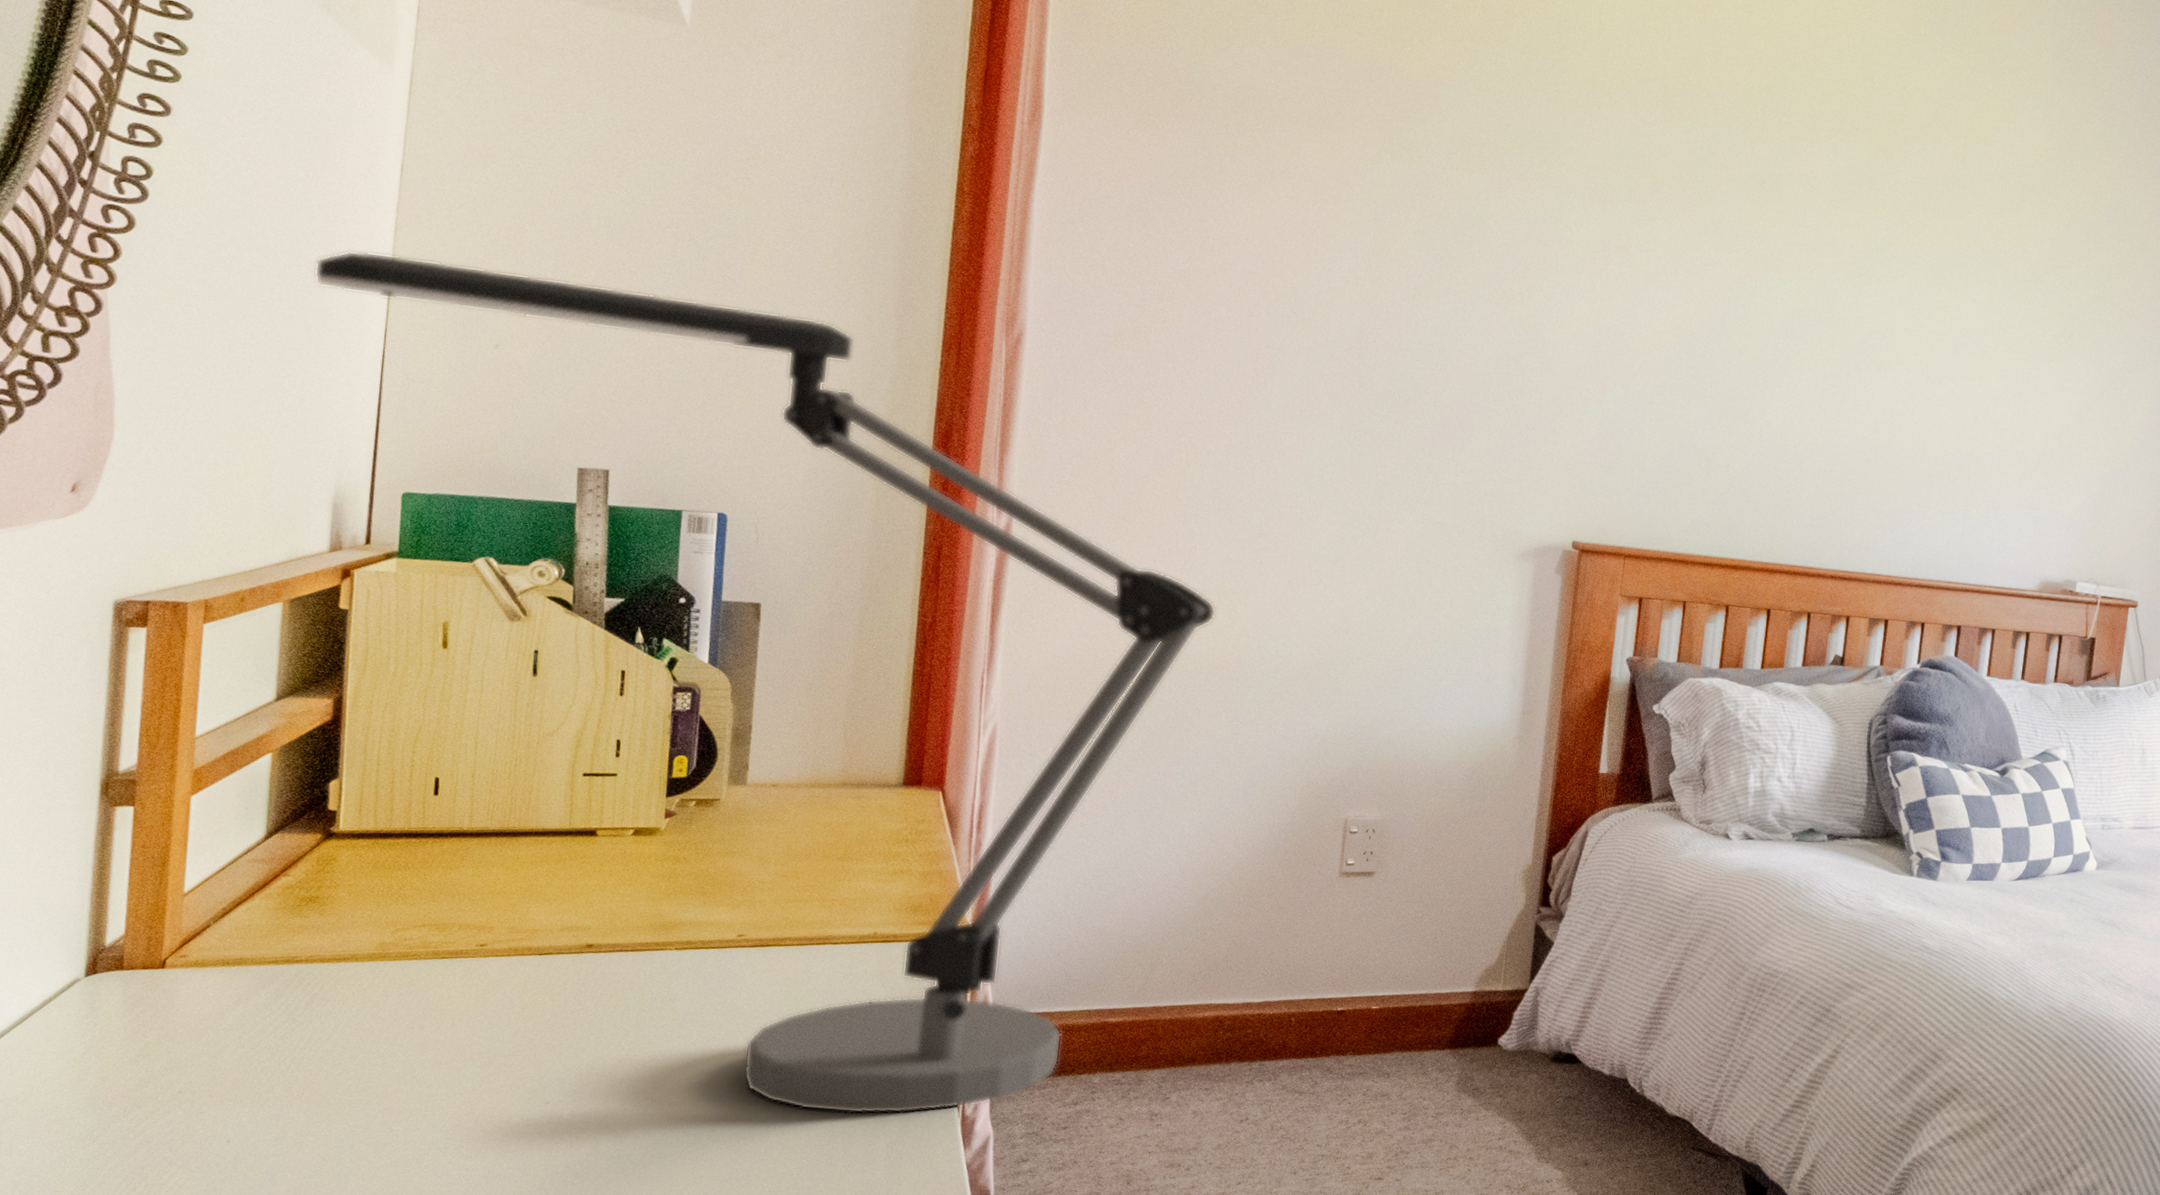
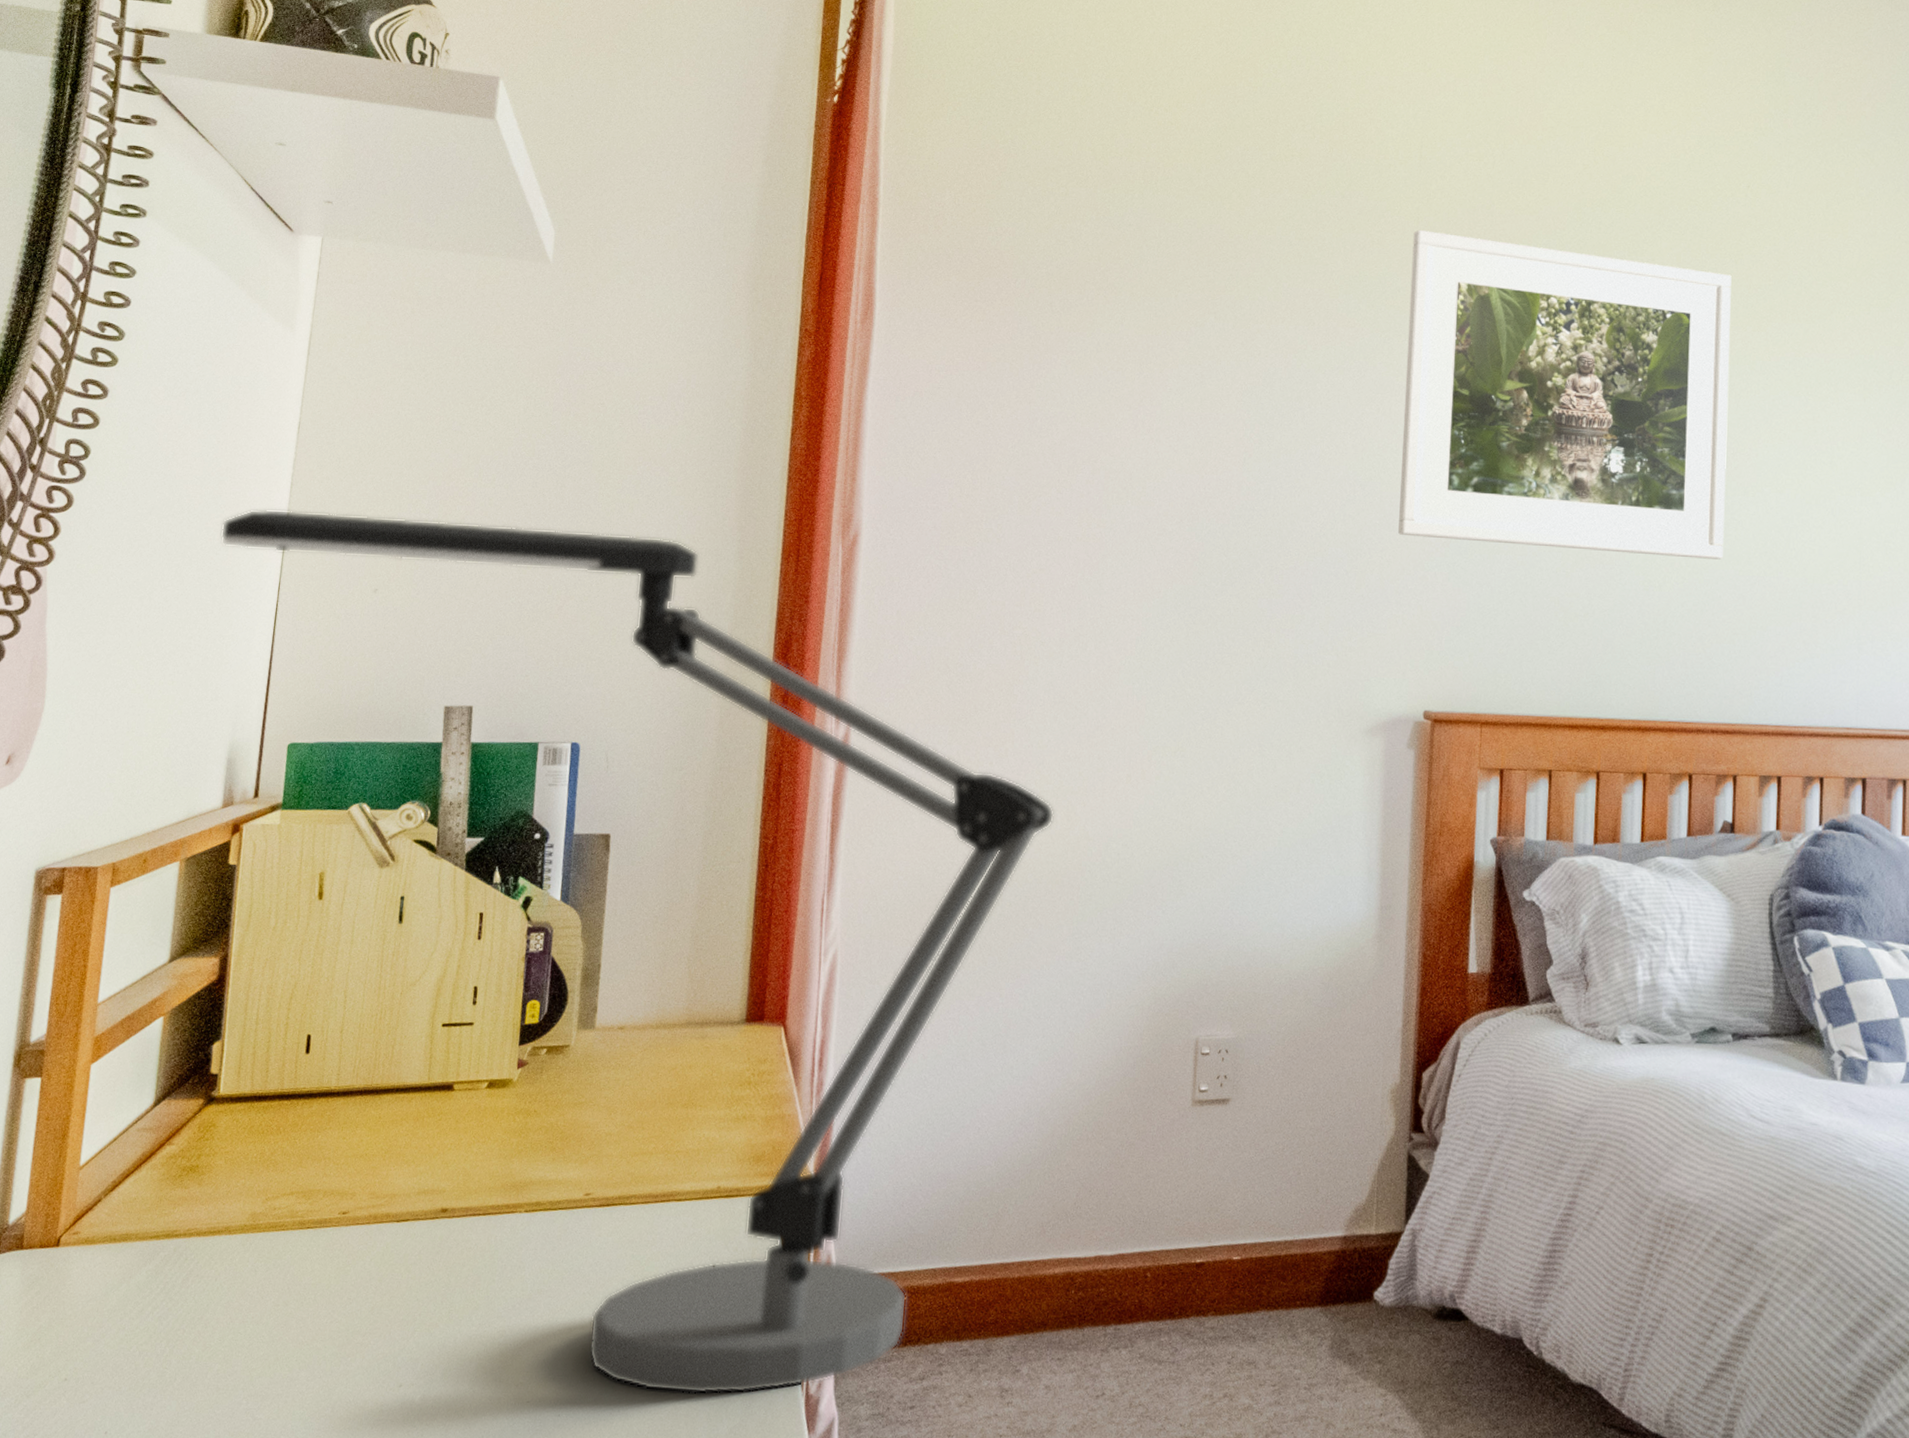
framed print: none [1558,93,1882,426] -> present [1398,229,1732,560]

